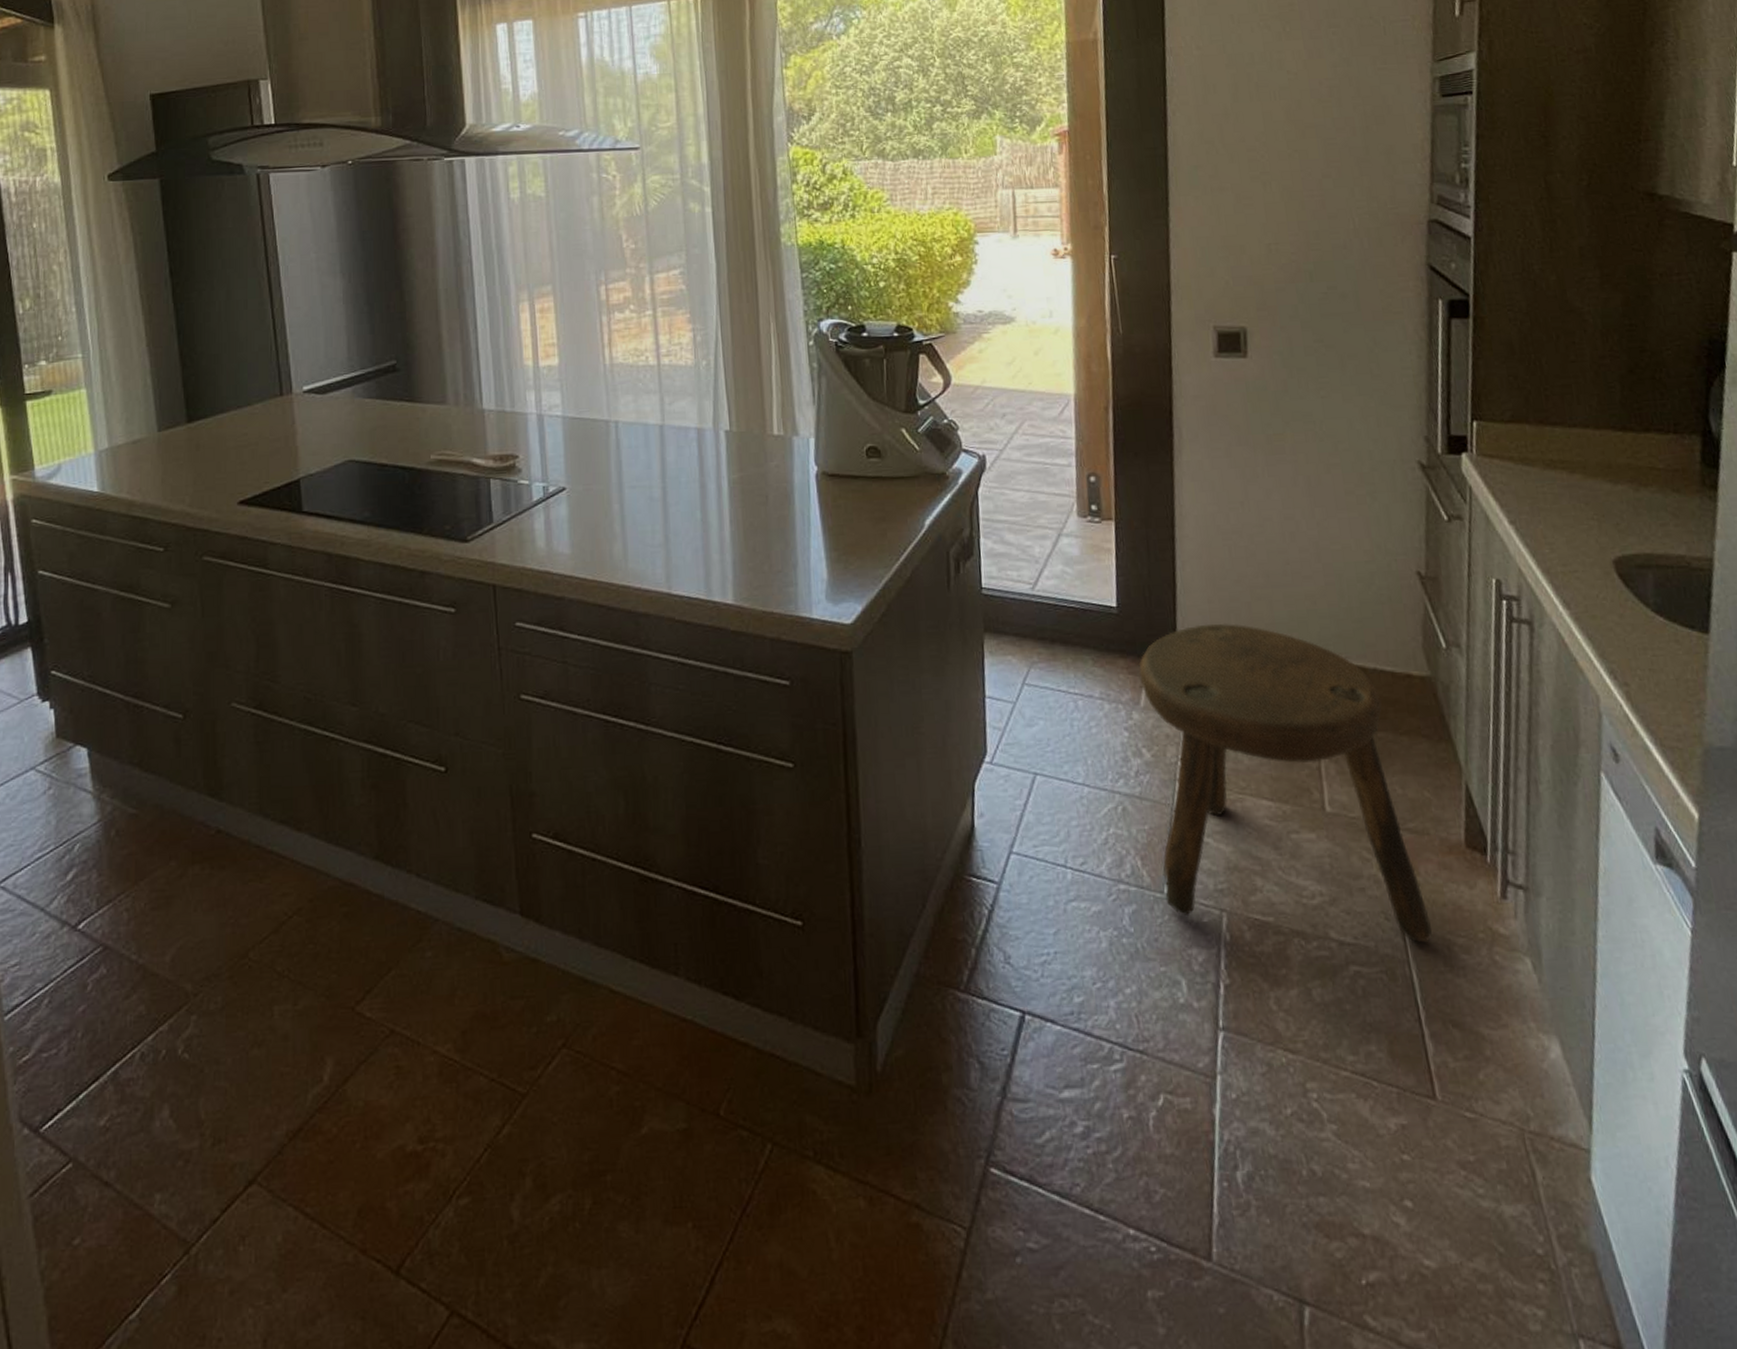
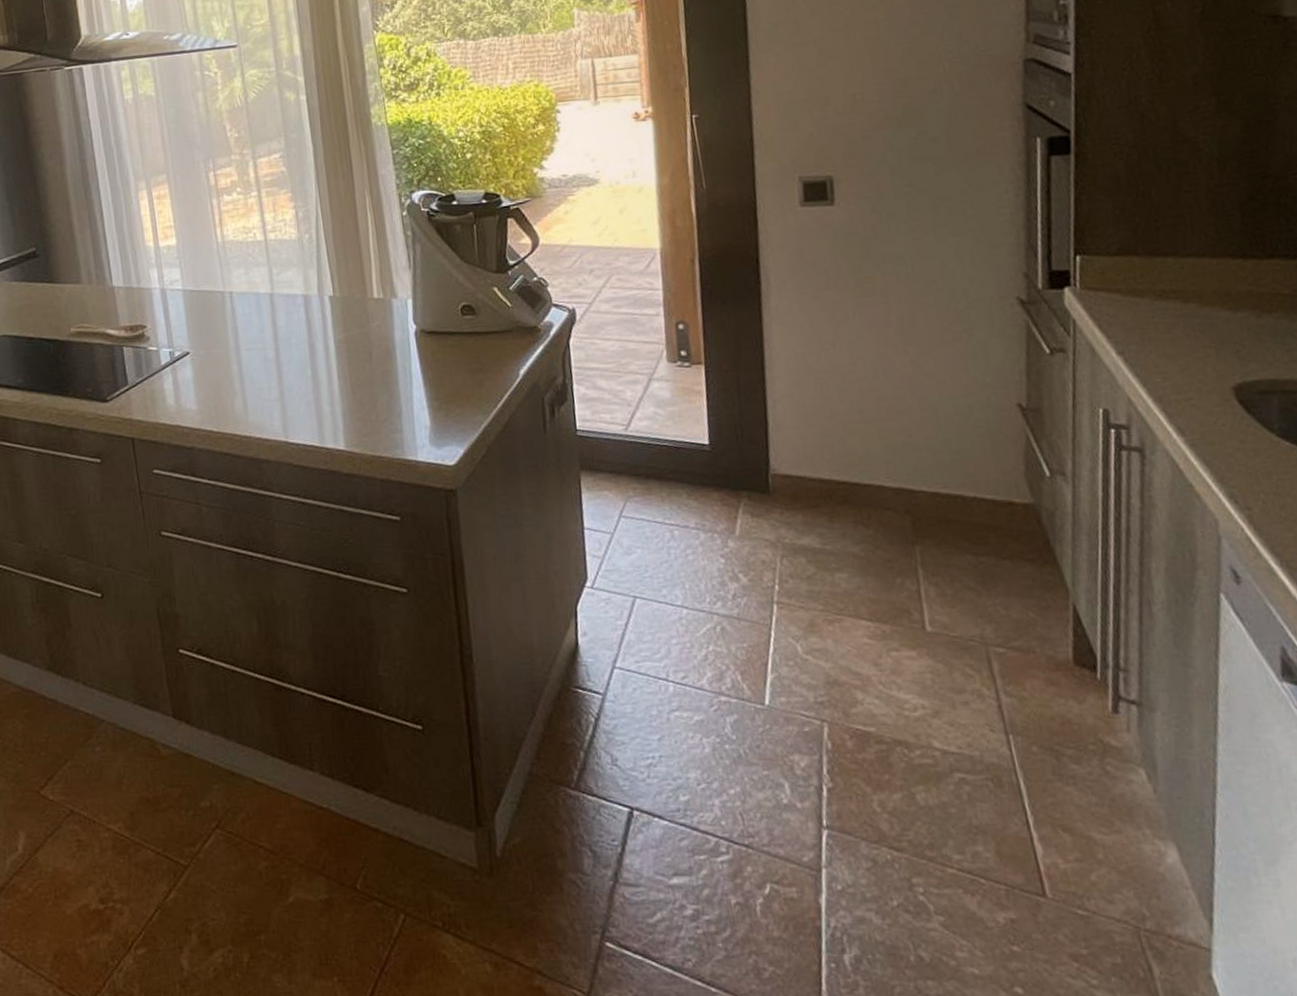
stool: present [1138,623,1432,943] -> none [732,457,1040,754]

